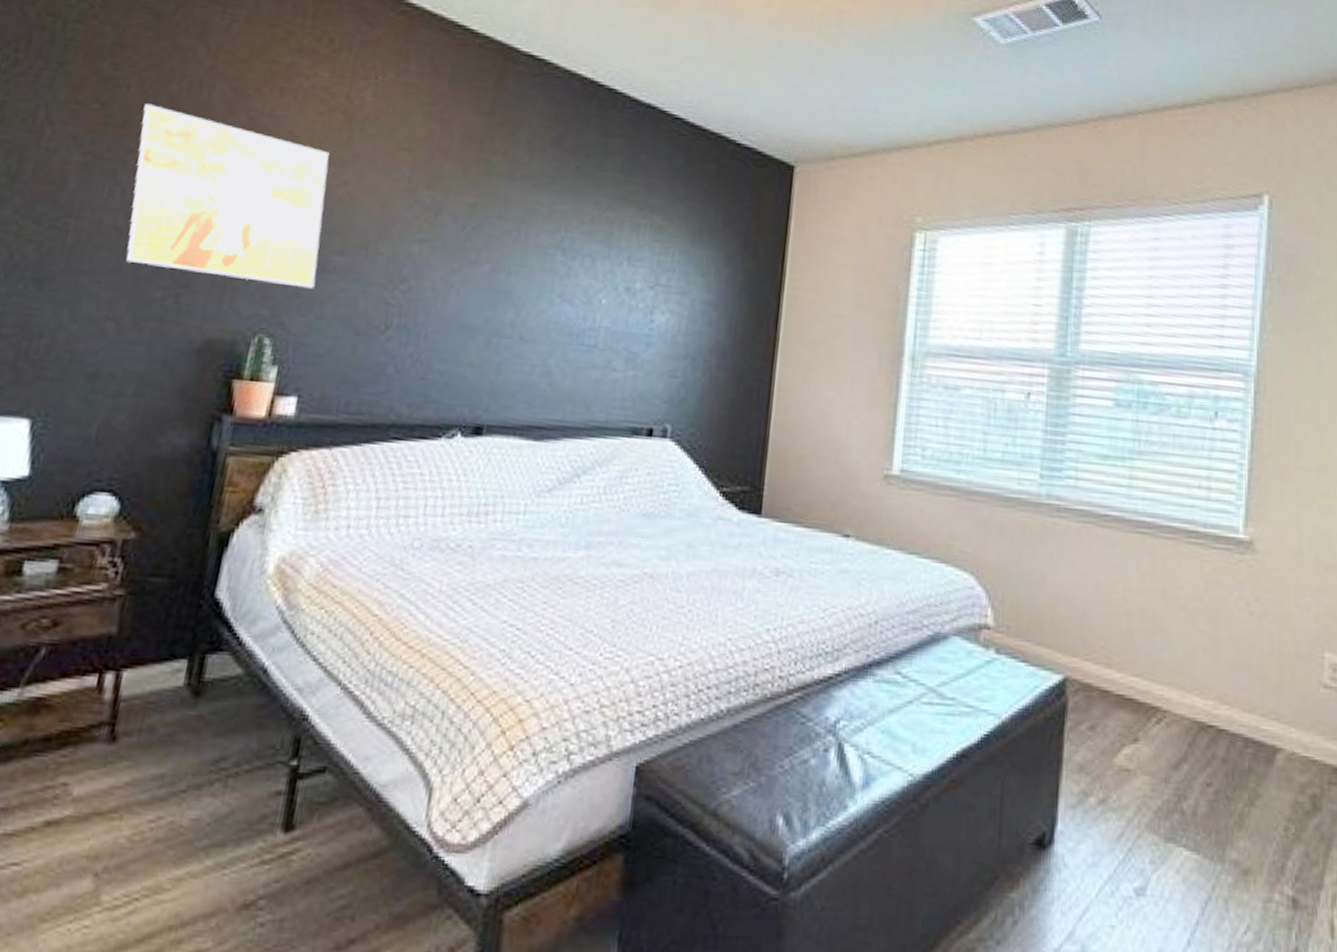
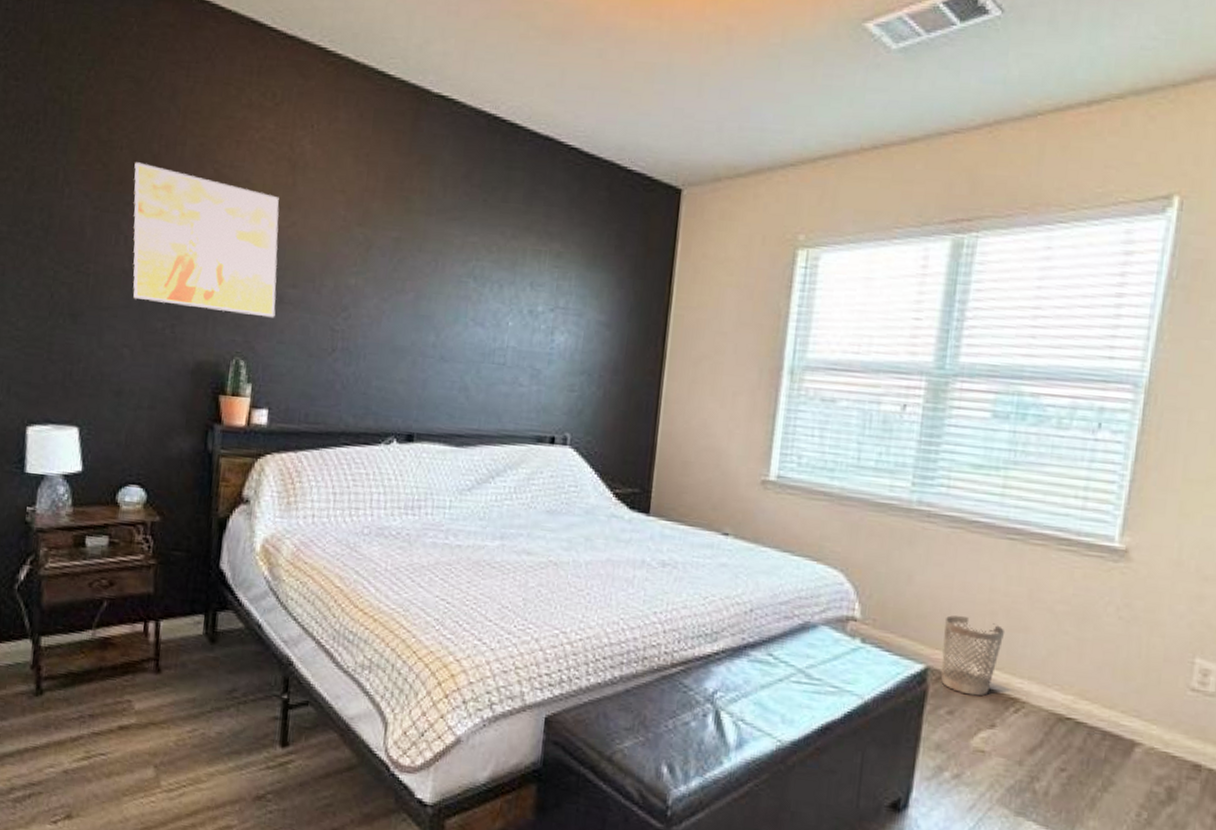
wastebasket: none [1080,617,1142,707] -> present [941,615,1005,696]

